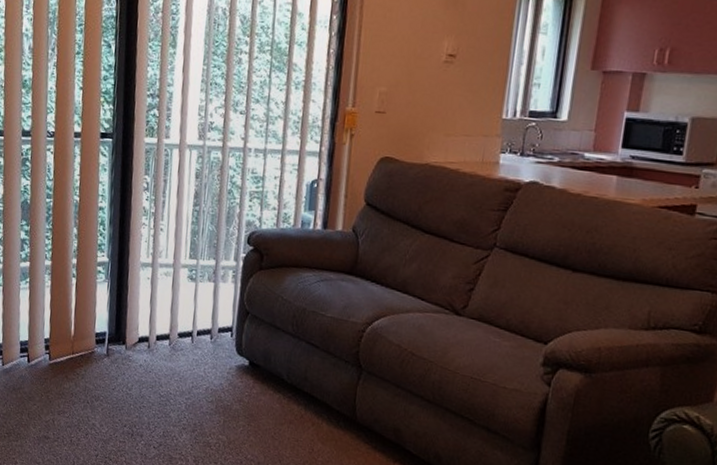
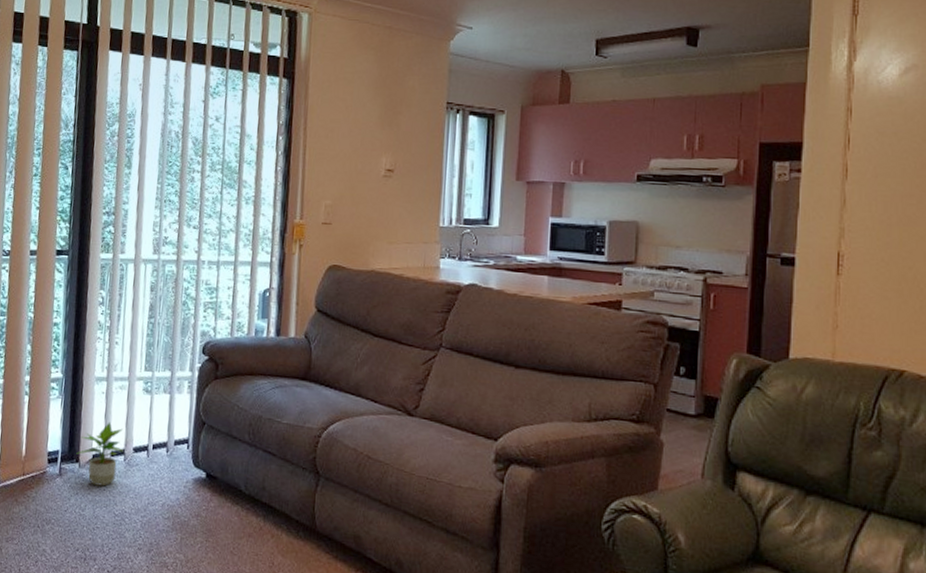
potted plant: none [123,307,168,369] -> present [76,422,123,487]

